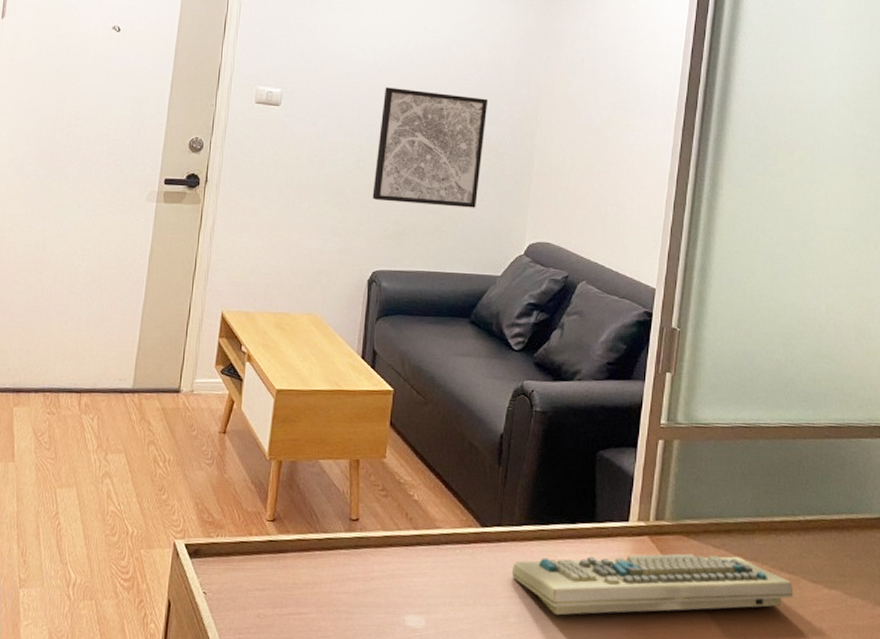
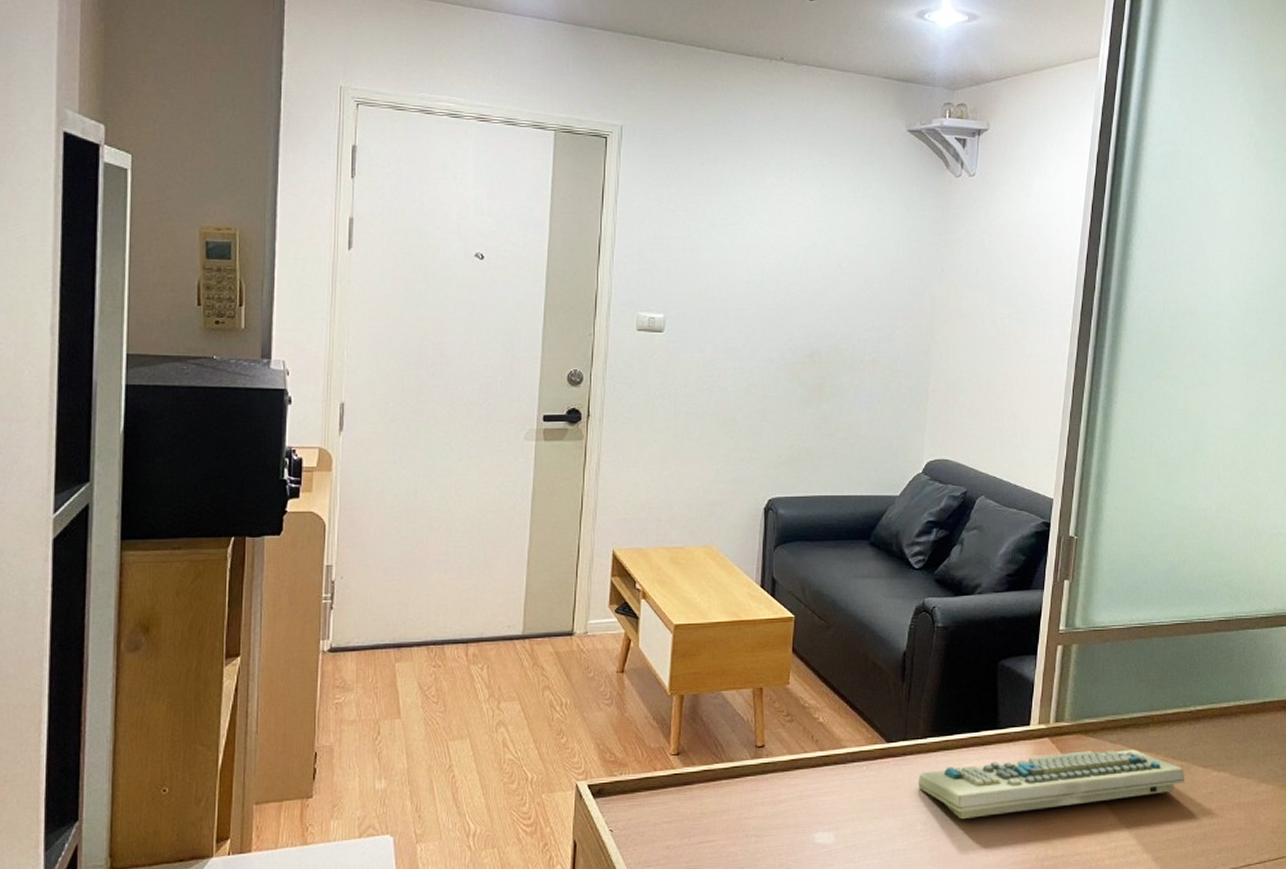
wall art: present [372,87,489,208] -> none [765,308,882,429]

